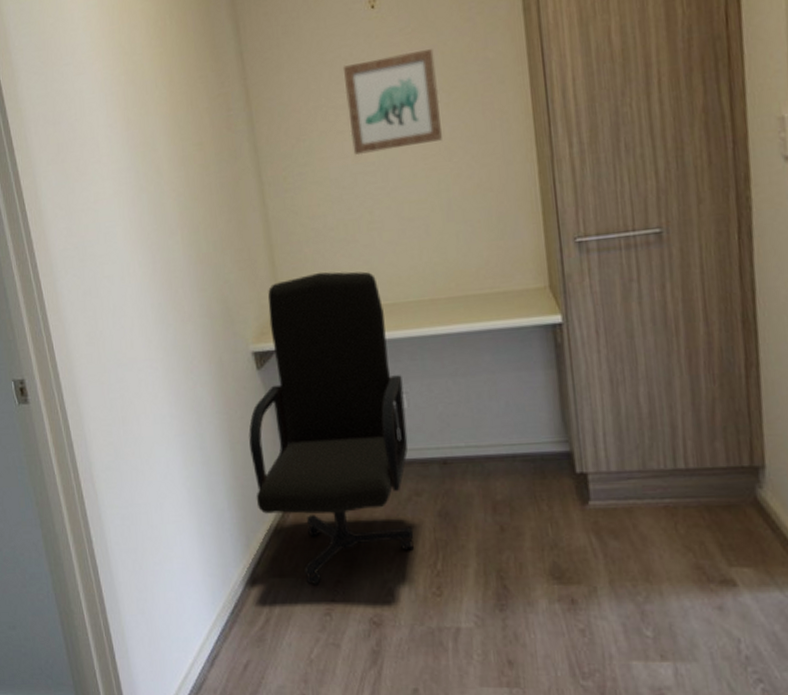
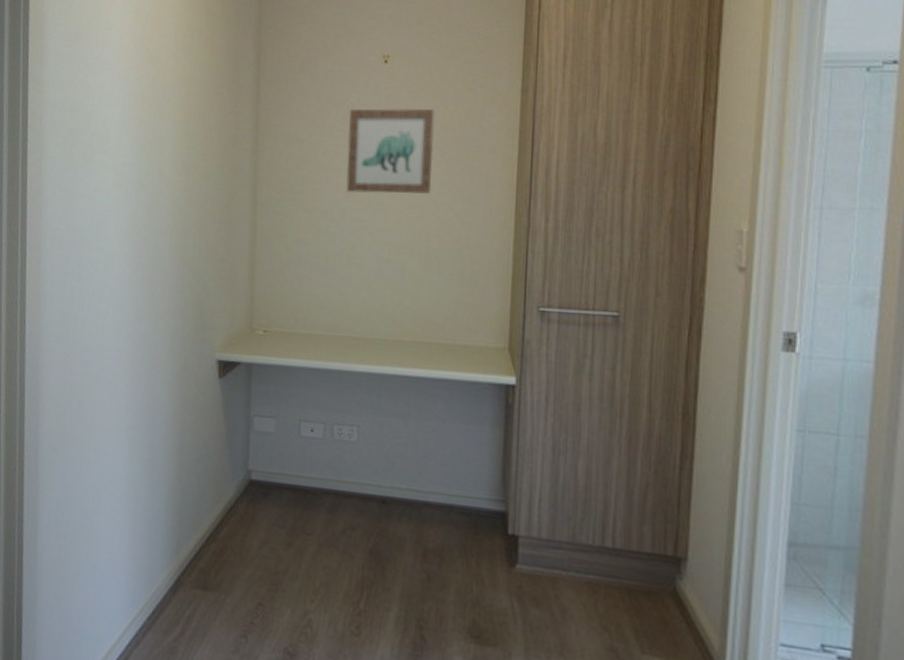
chair: present [249,271,414,585] -> none [194,295,356,605]

